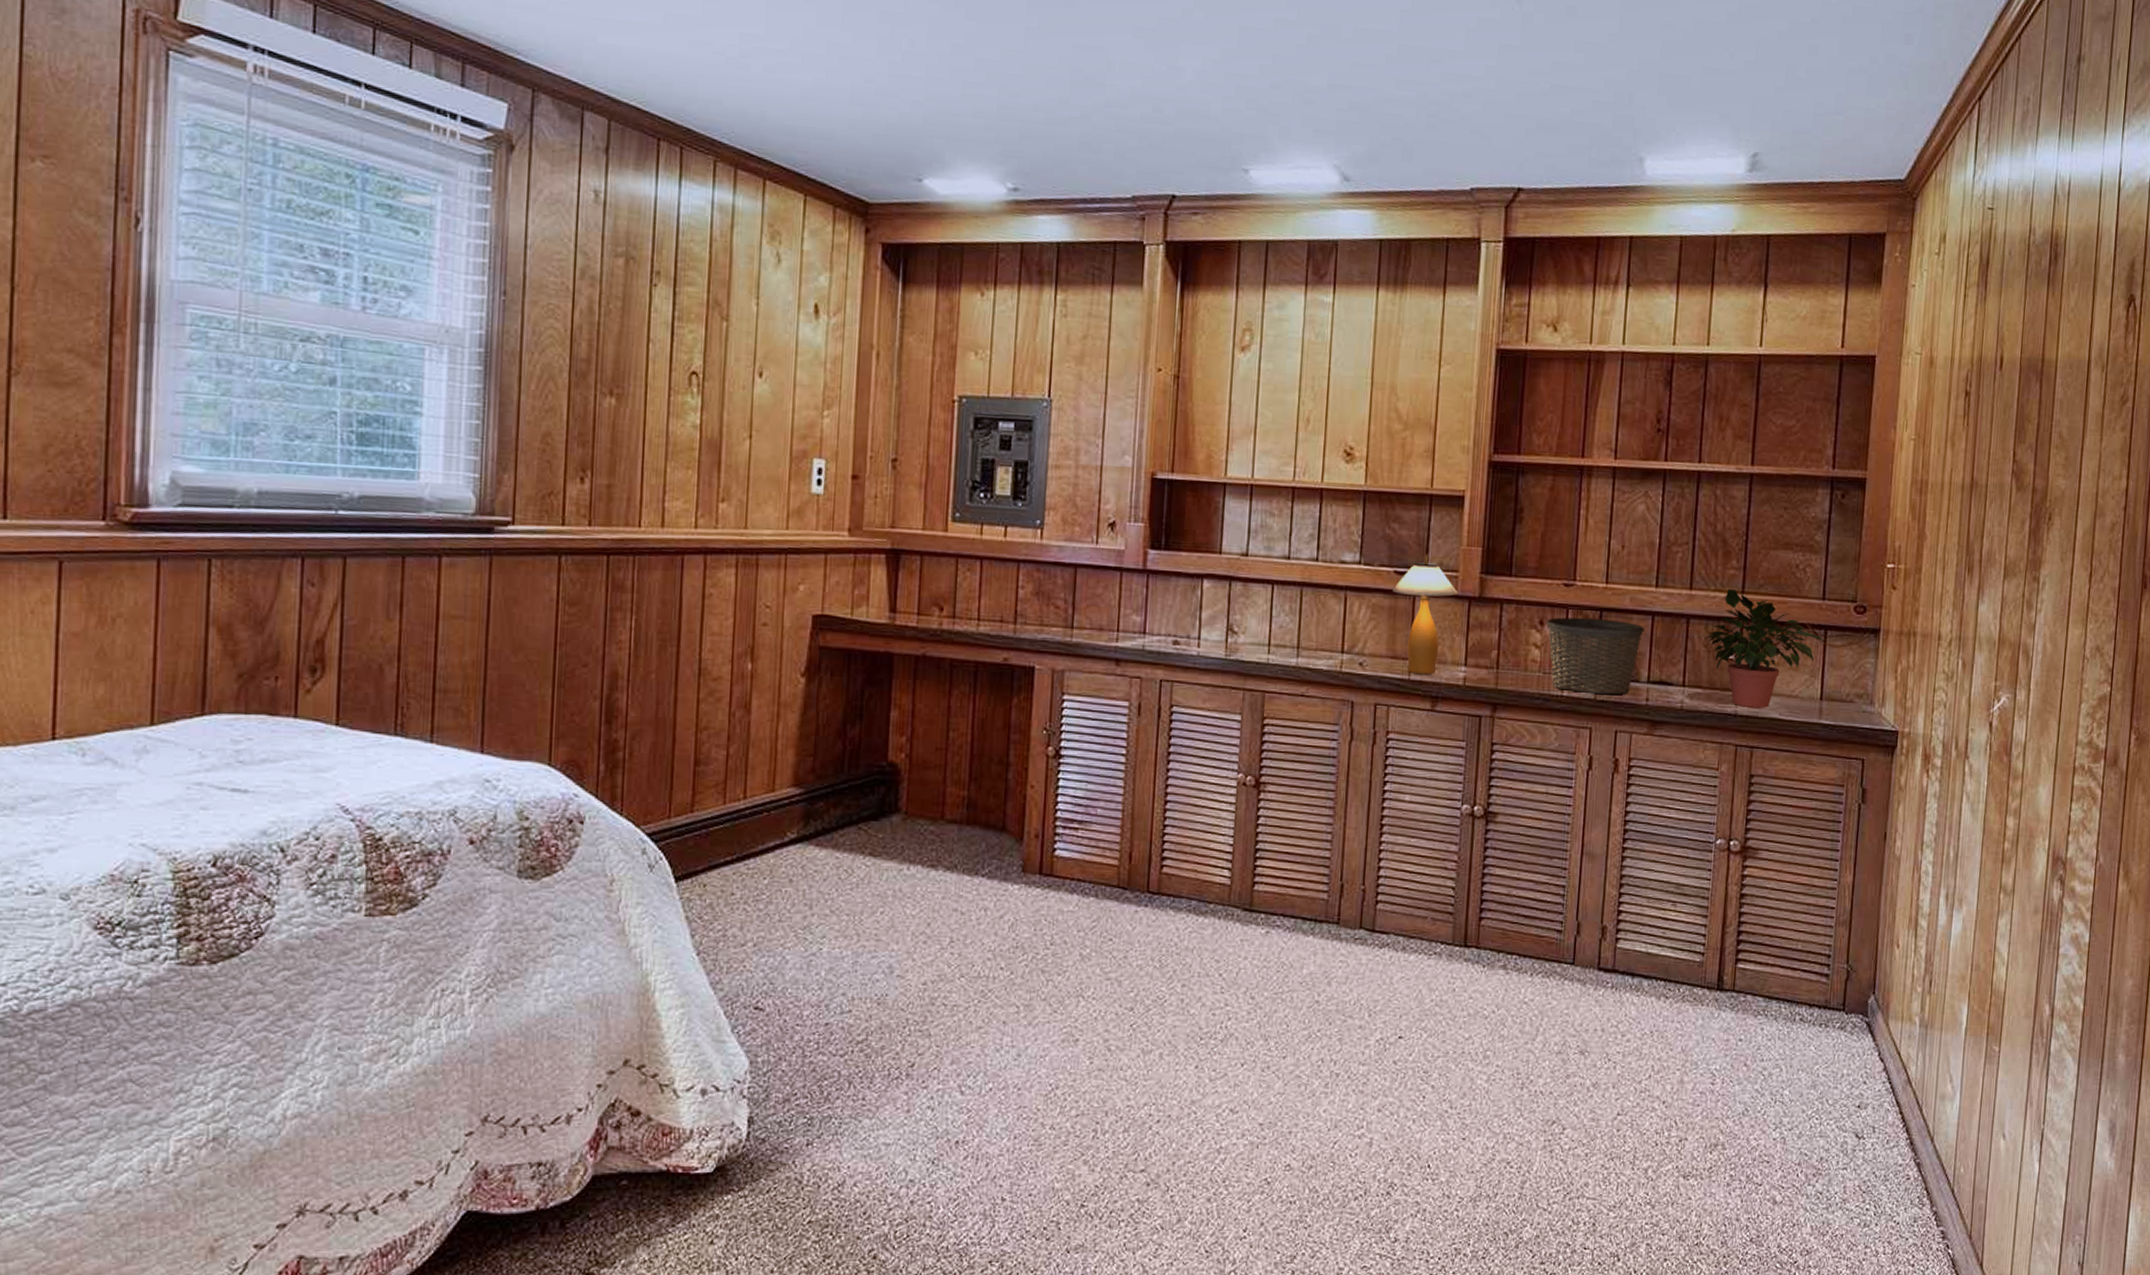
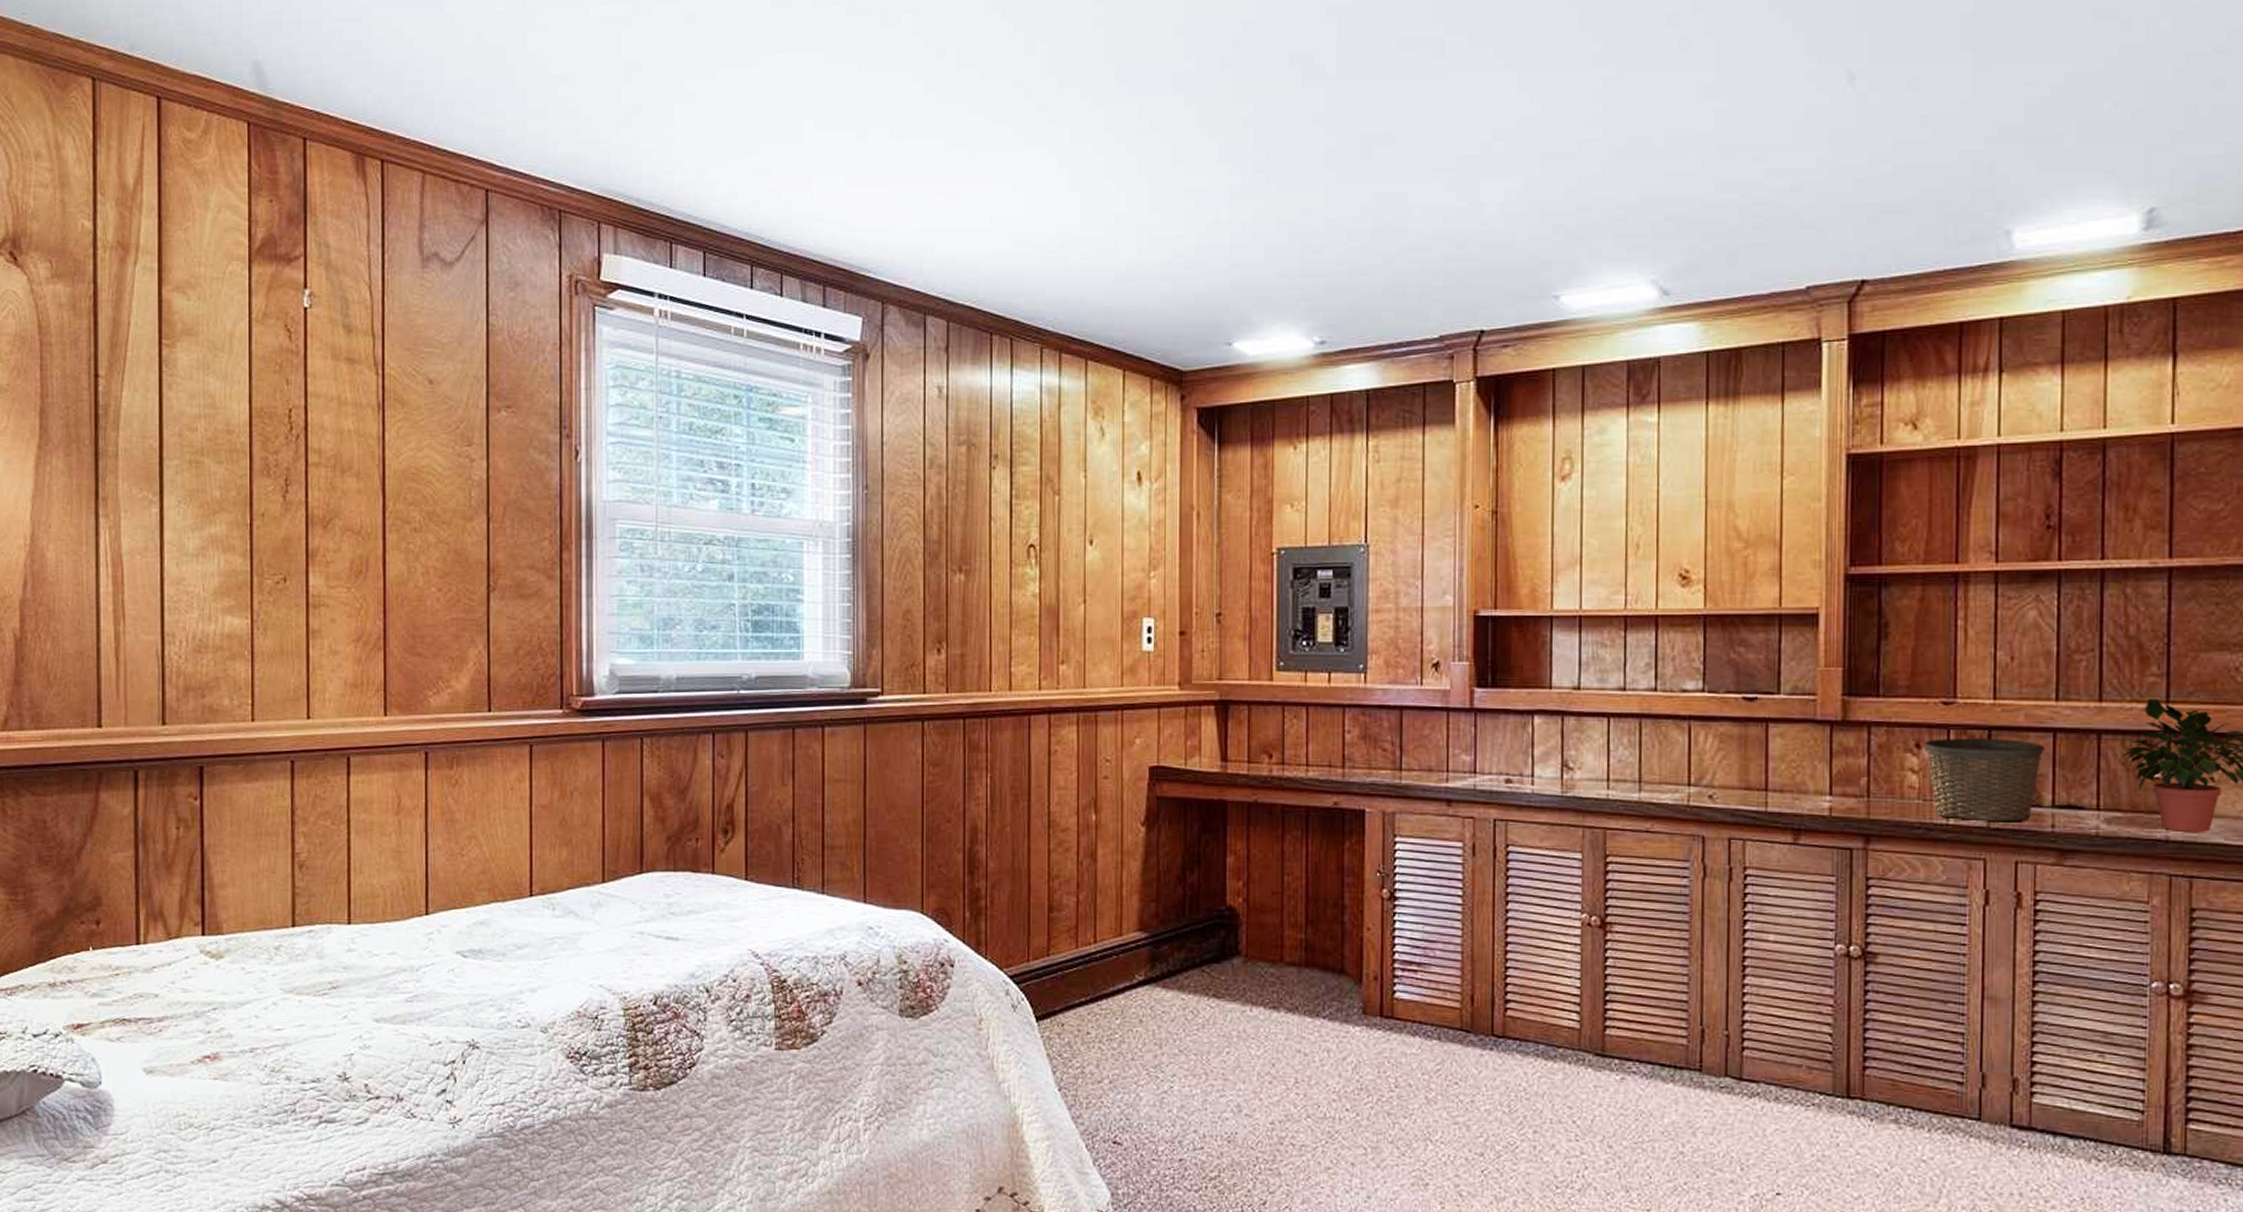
table lamp: present [1392,554,1458,675] -> none [1742,678,1817,806]

